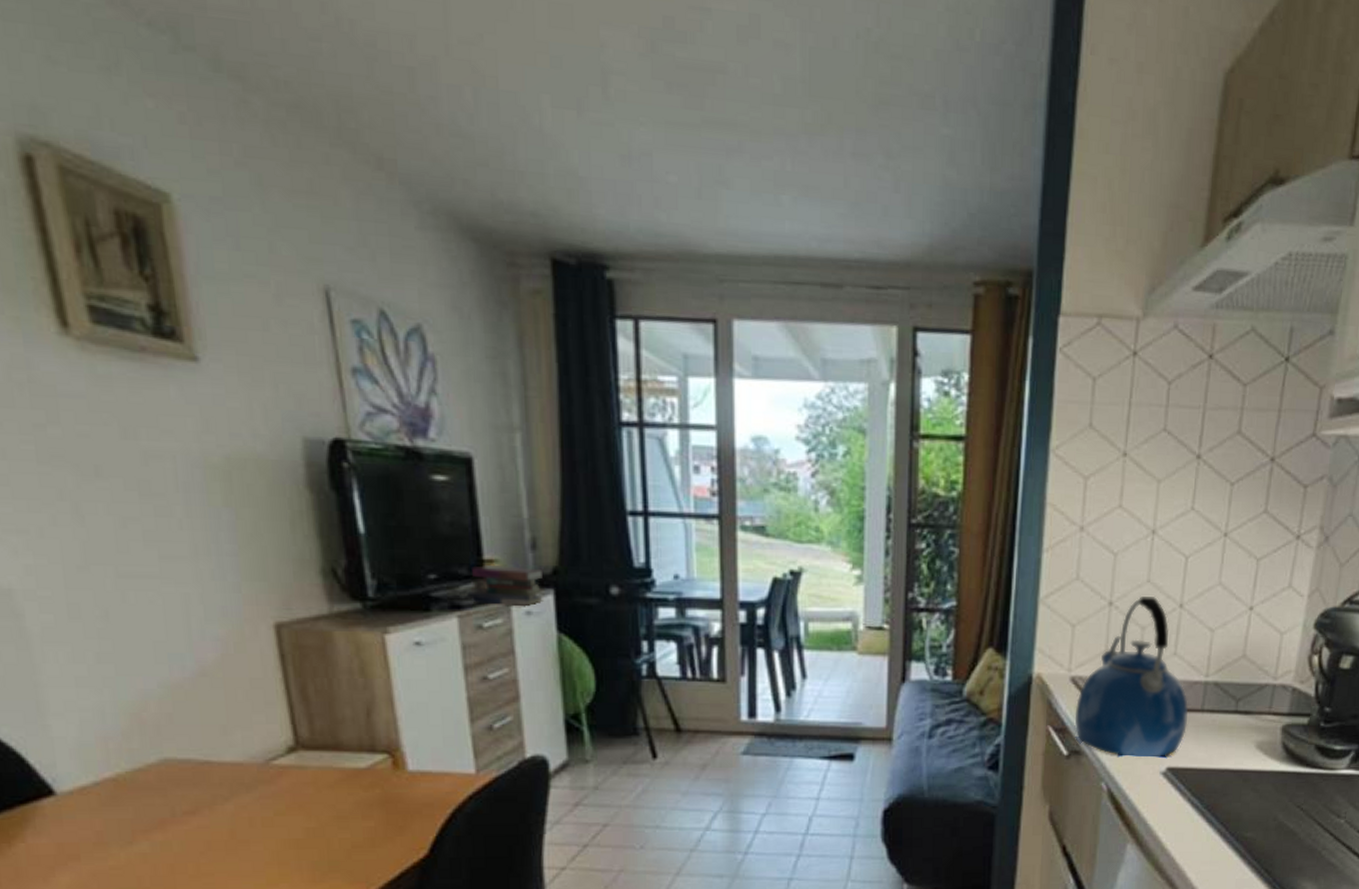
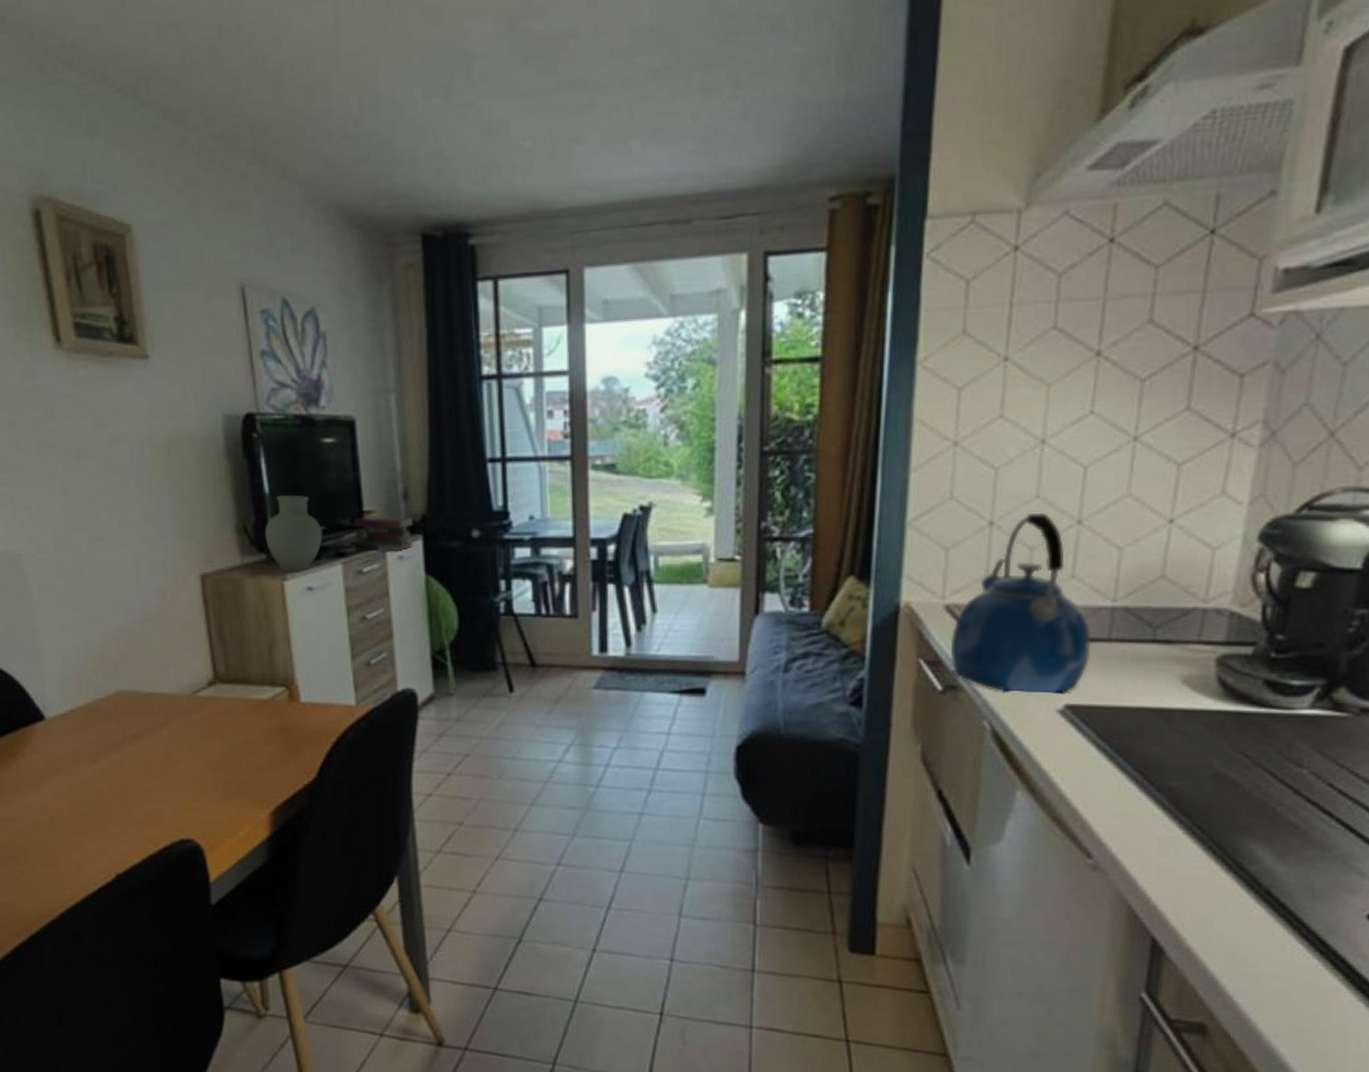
vase: none [359,536,434,624] -> present [264,494,323,571]

